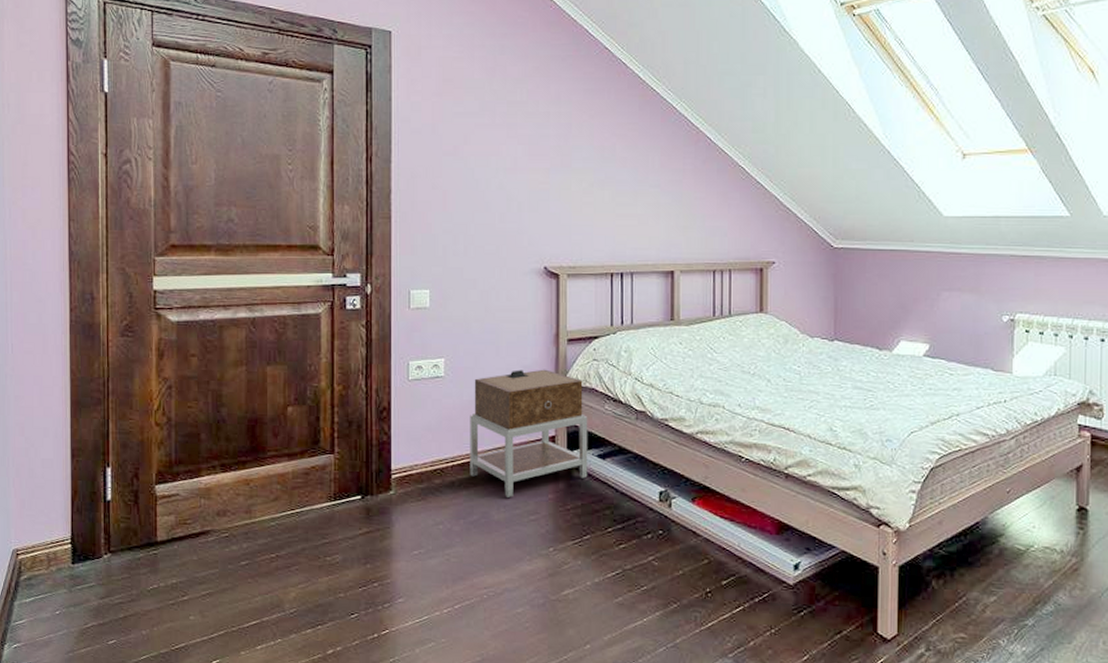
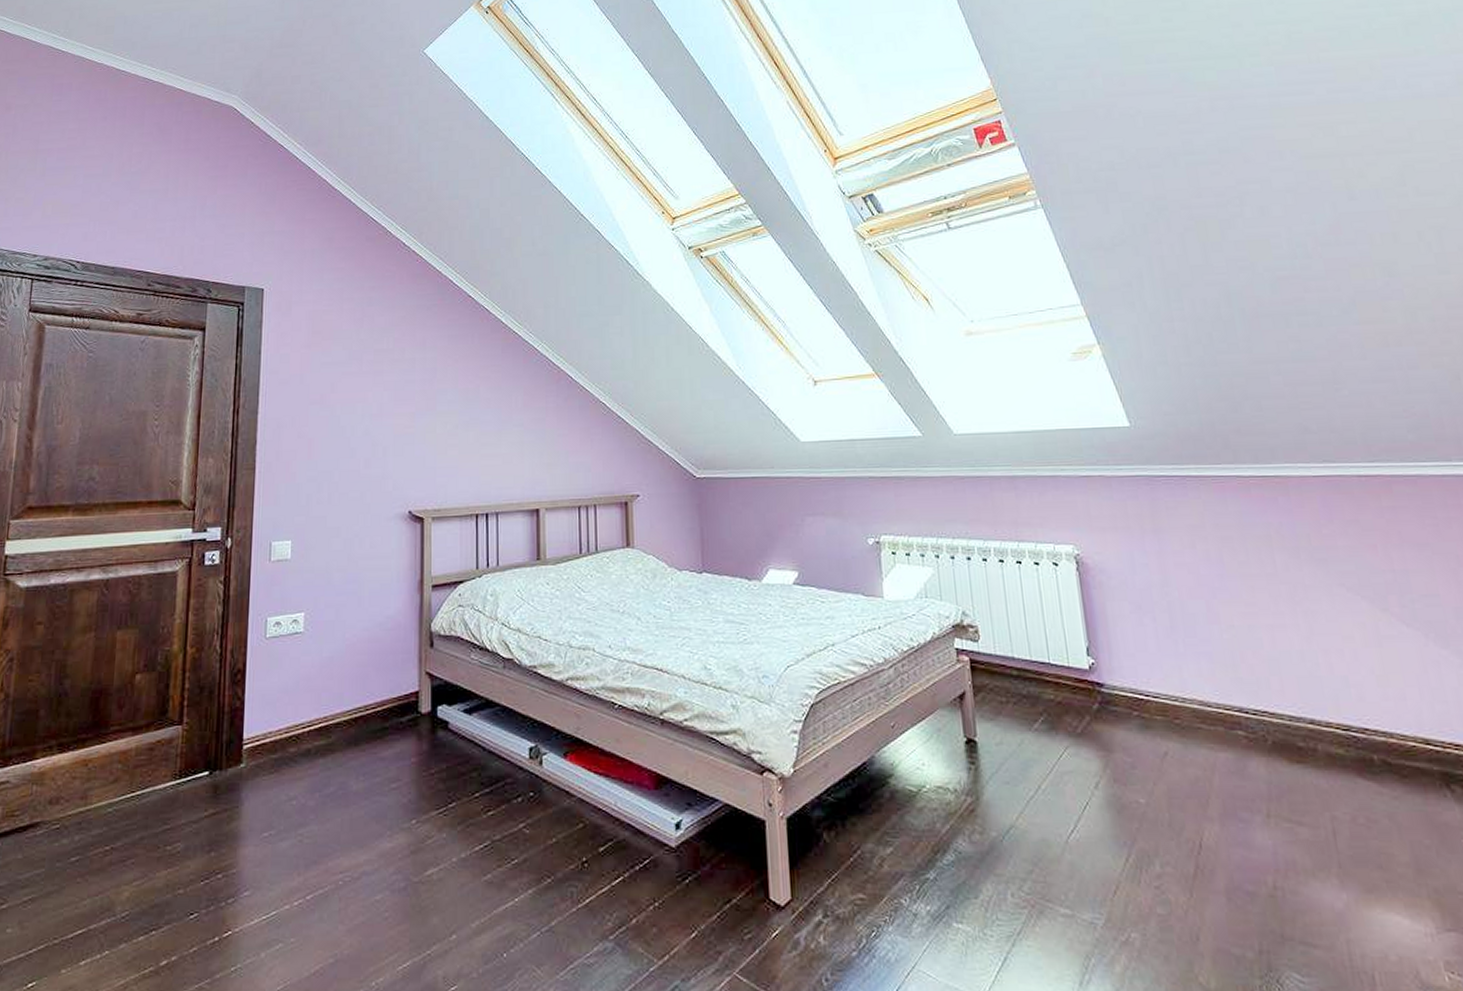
nightstand: present [470,369,588,498] -> none [327,618,453,764]

